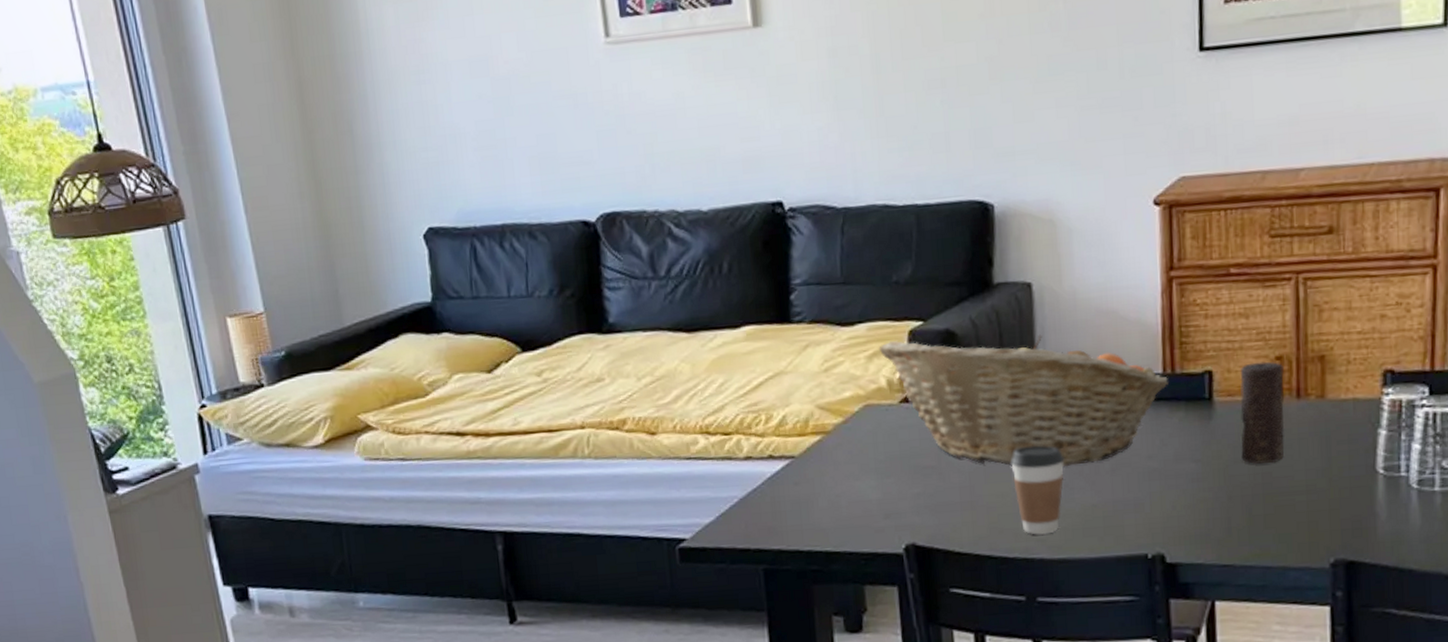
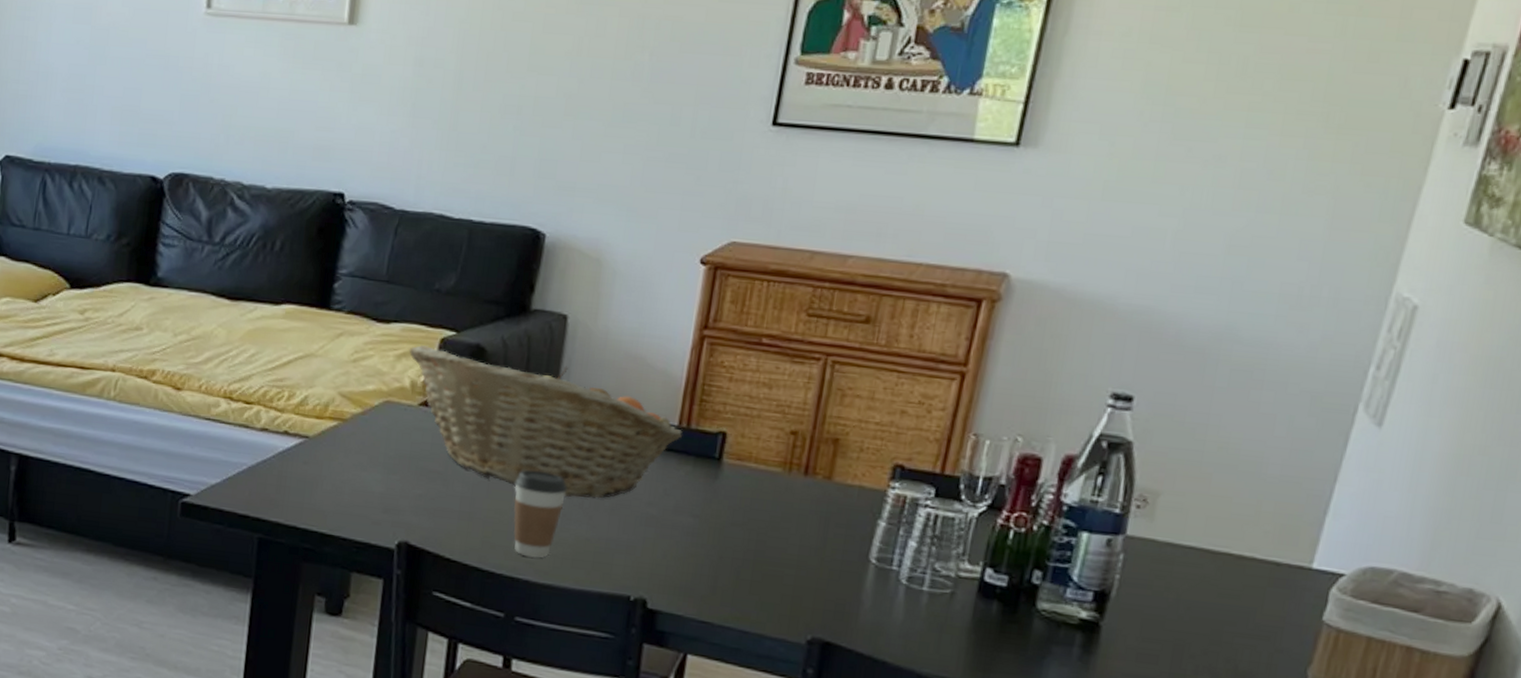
candle: present [1240,361,1285,465] -> none [739,432,797,533]

